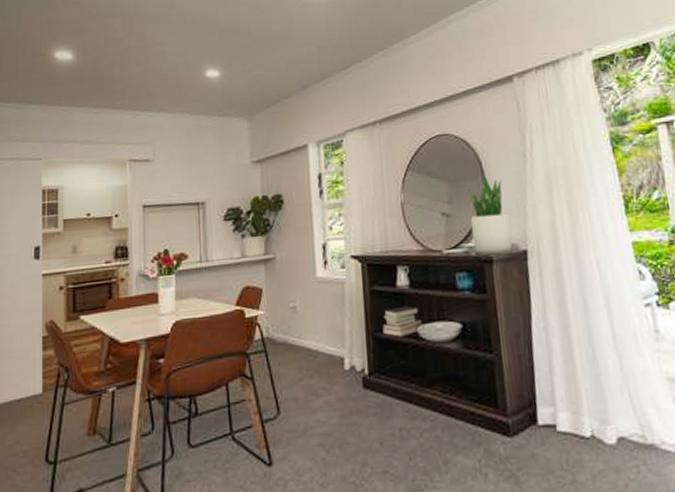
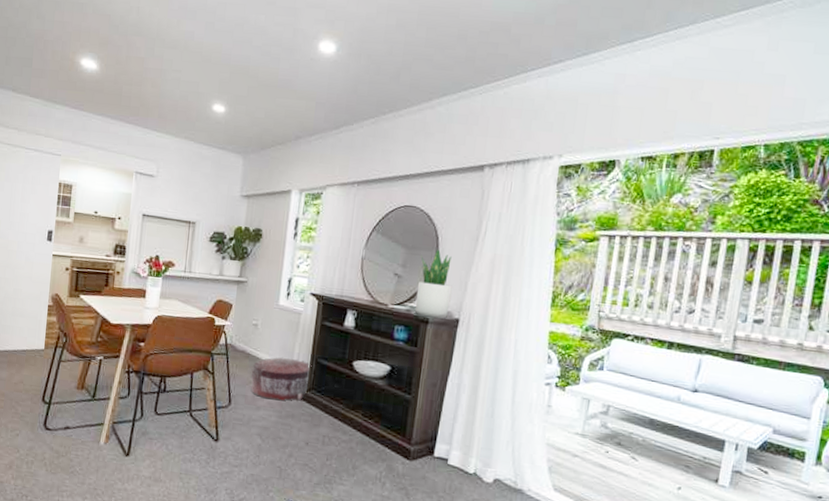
pouf: none [298,339,371,397] -> present [251,357,312,401]
books: present [382,305,425,337] -> none [325,342,360,367]

